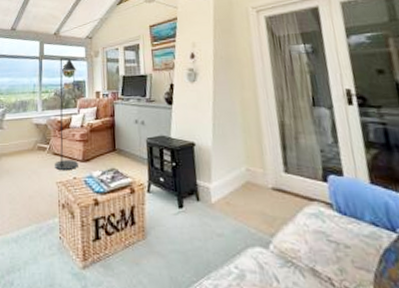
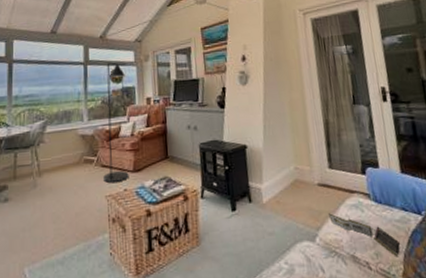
paperback book: none [284,220,370,277] -> present [329,213,401,257]

